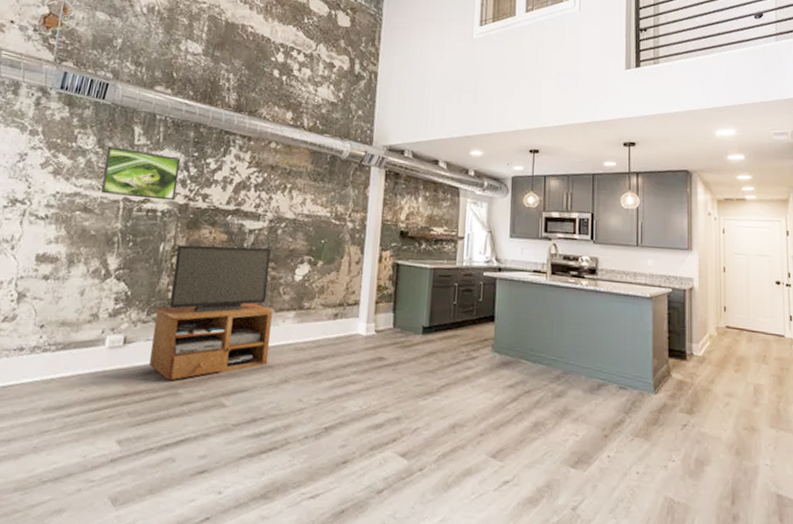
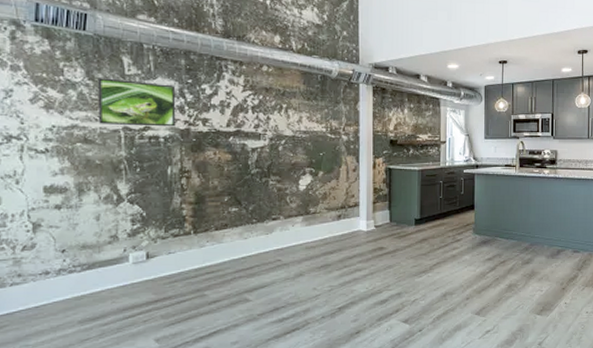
tv stand: present [149,245,274,381] -> none [172,163,283,286]

